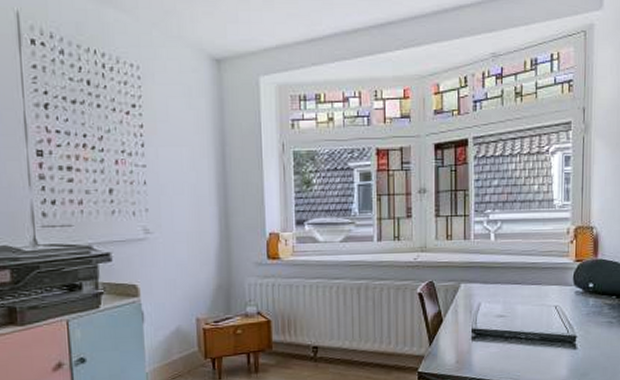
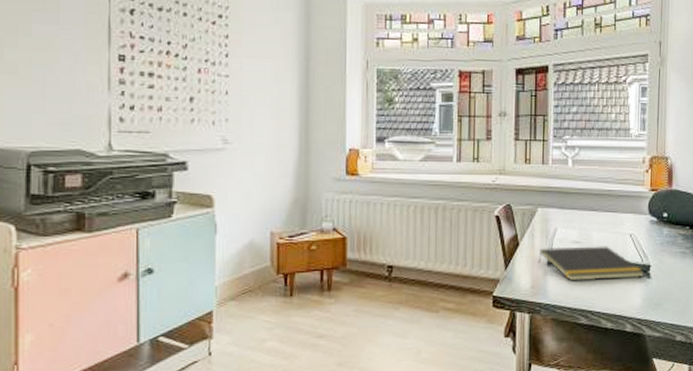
notepad: none [462,319,571,355] -> present [538,246,645,281]

